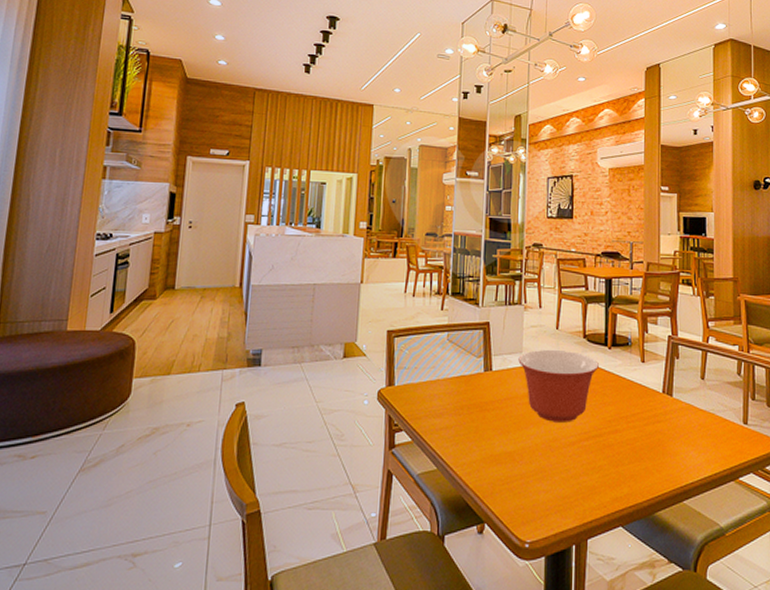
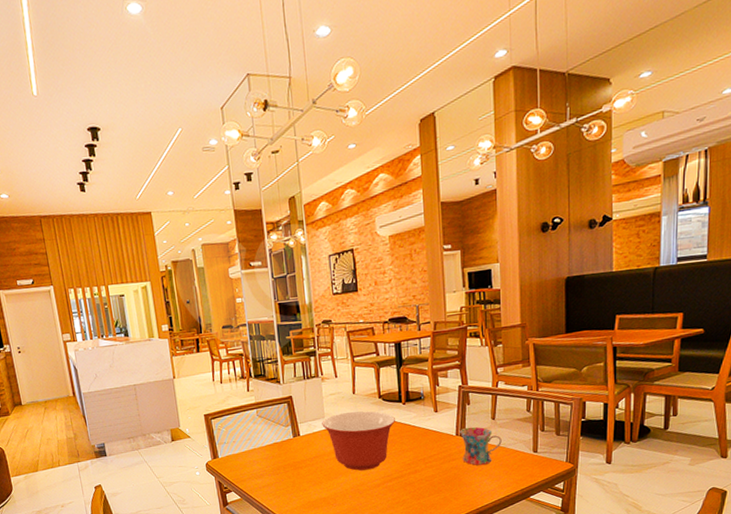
mug: none [667,385,711,433] -> present [460,426,502,466]

